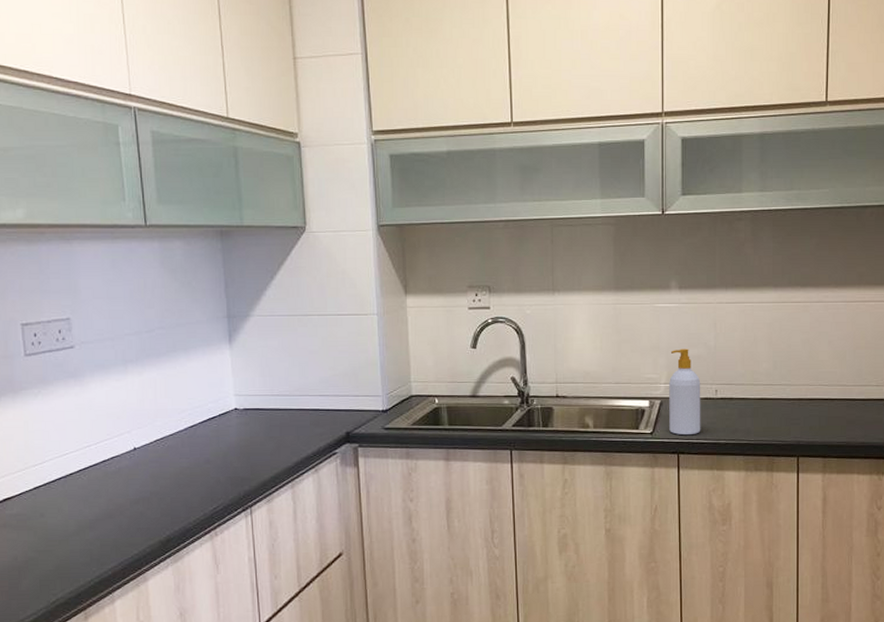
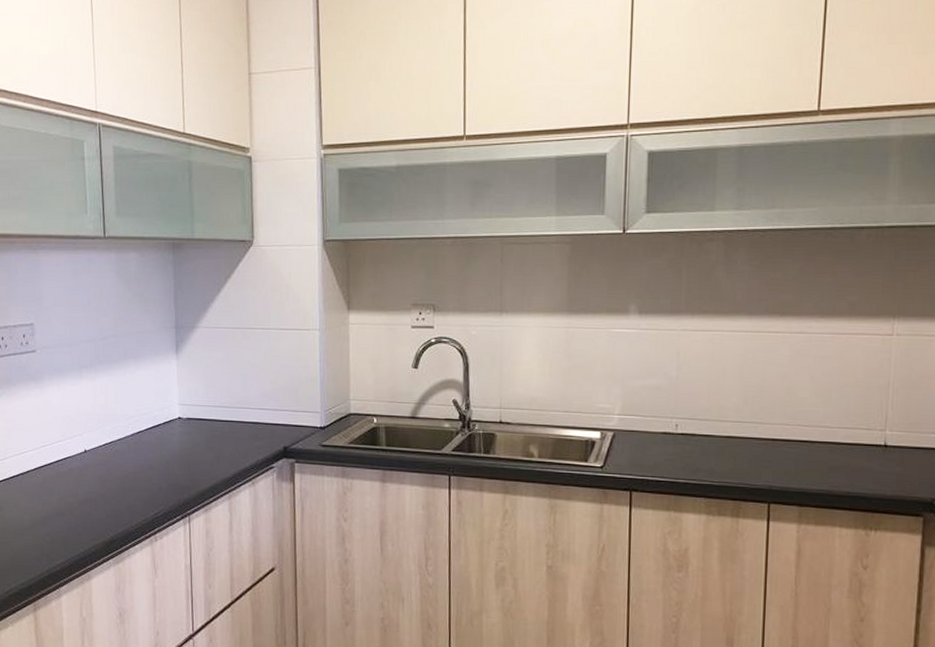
soap bottle: present [669,348,701,436] -> none [622,378,660,472]

